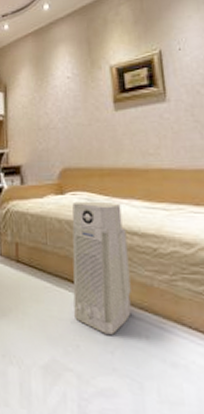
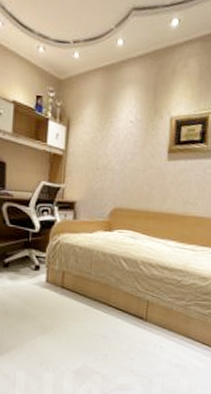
air purifier: present [72,201,132,335] -> none [107,238,159,346]

